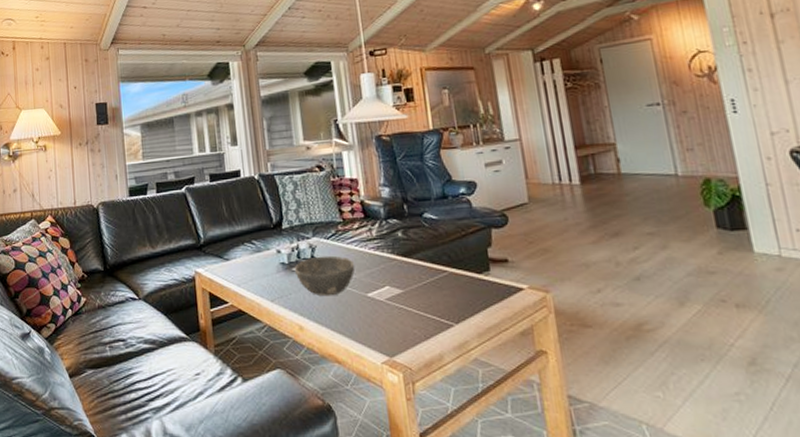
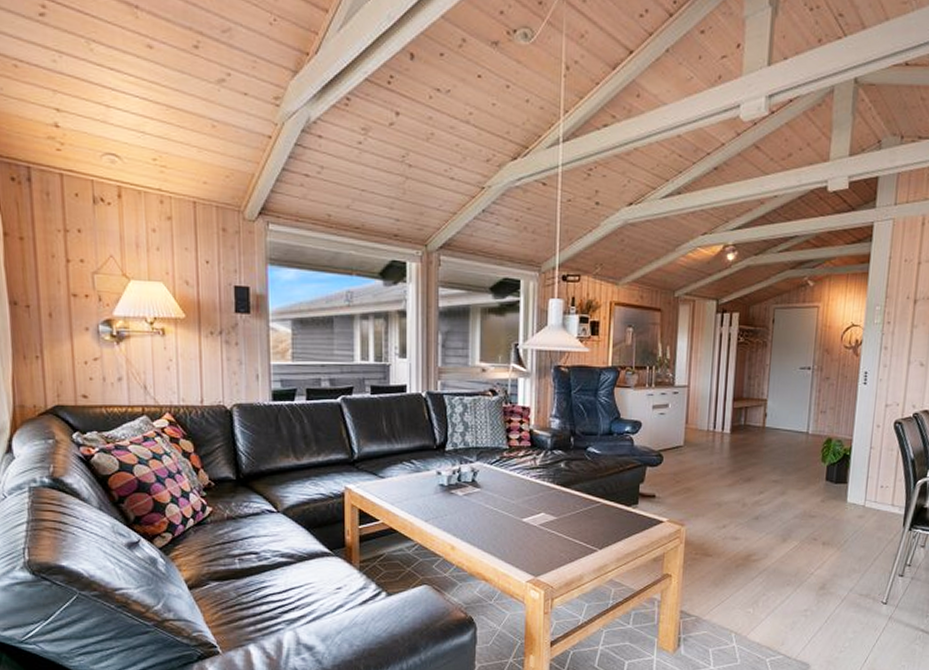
bowl: present [294,255,355,297] -> none [453,480,515,519]

